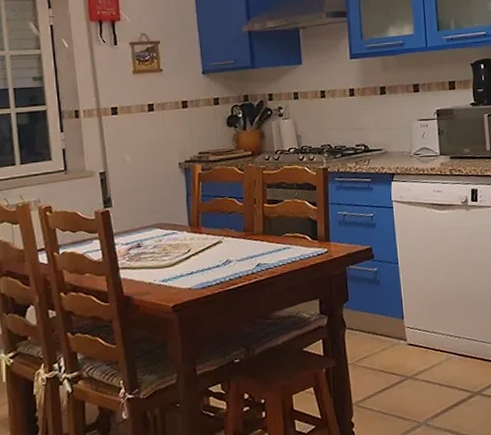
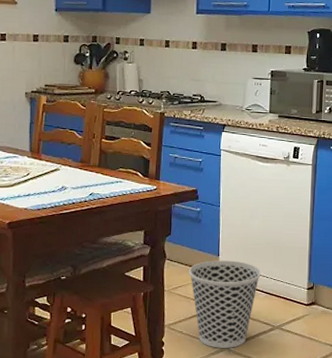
wastebasket: none [372,322,452,424] -> present [189,260,261,348]

